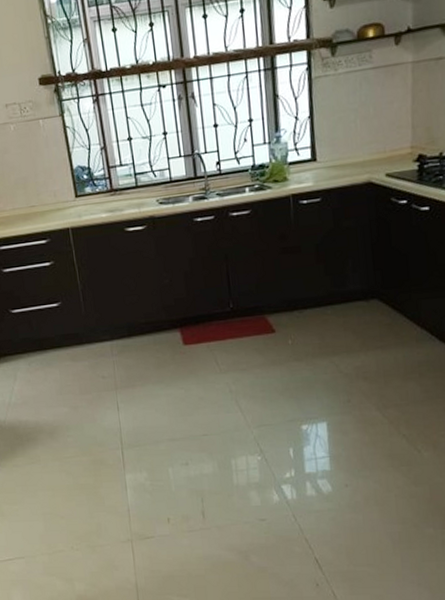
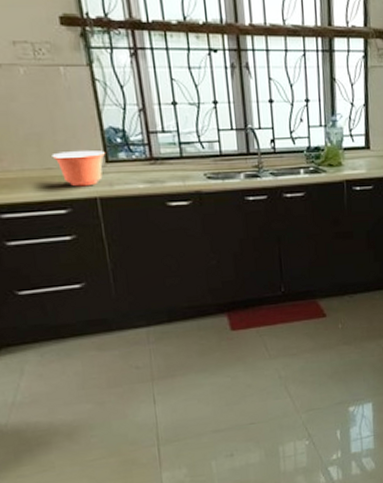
mixing bowl: none [34,187,75,220] -> present [52,151,105,187]

